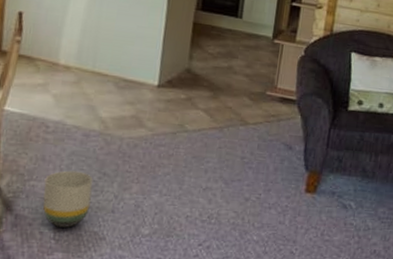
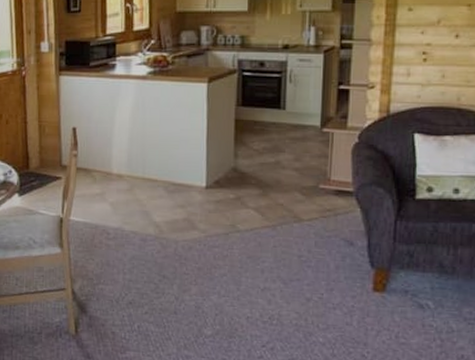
planter: present [42,170,93,228] -> none [111,274,154,328]

